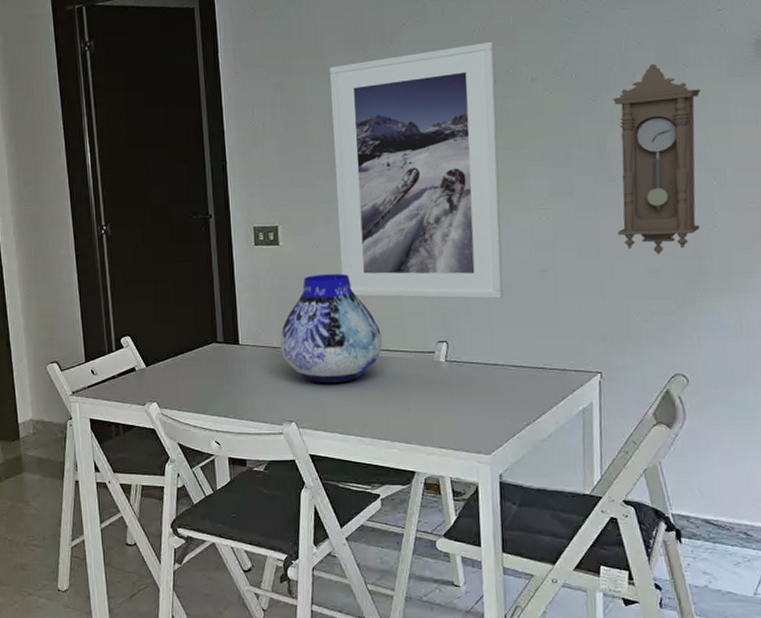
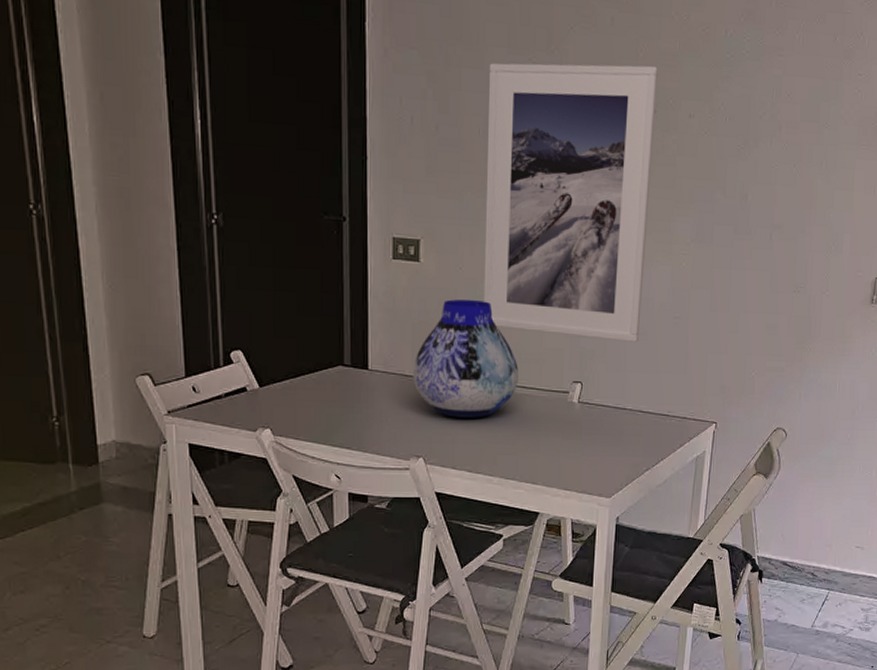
pendulum clock: present [613,63,701,254] -> none [747,118,834,312]

